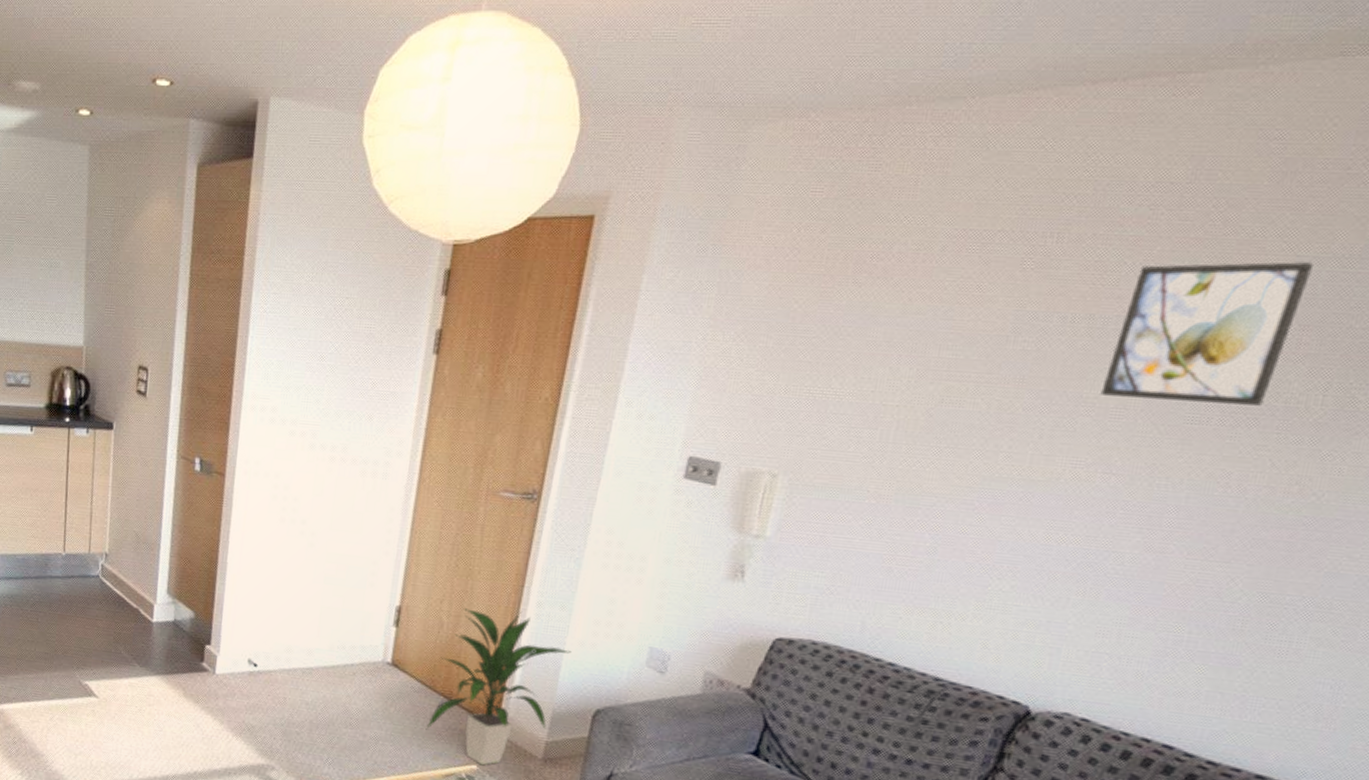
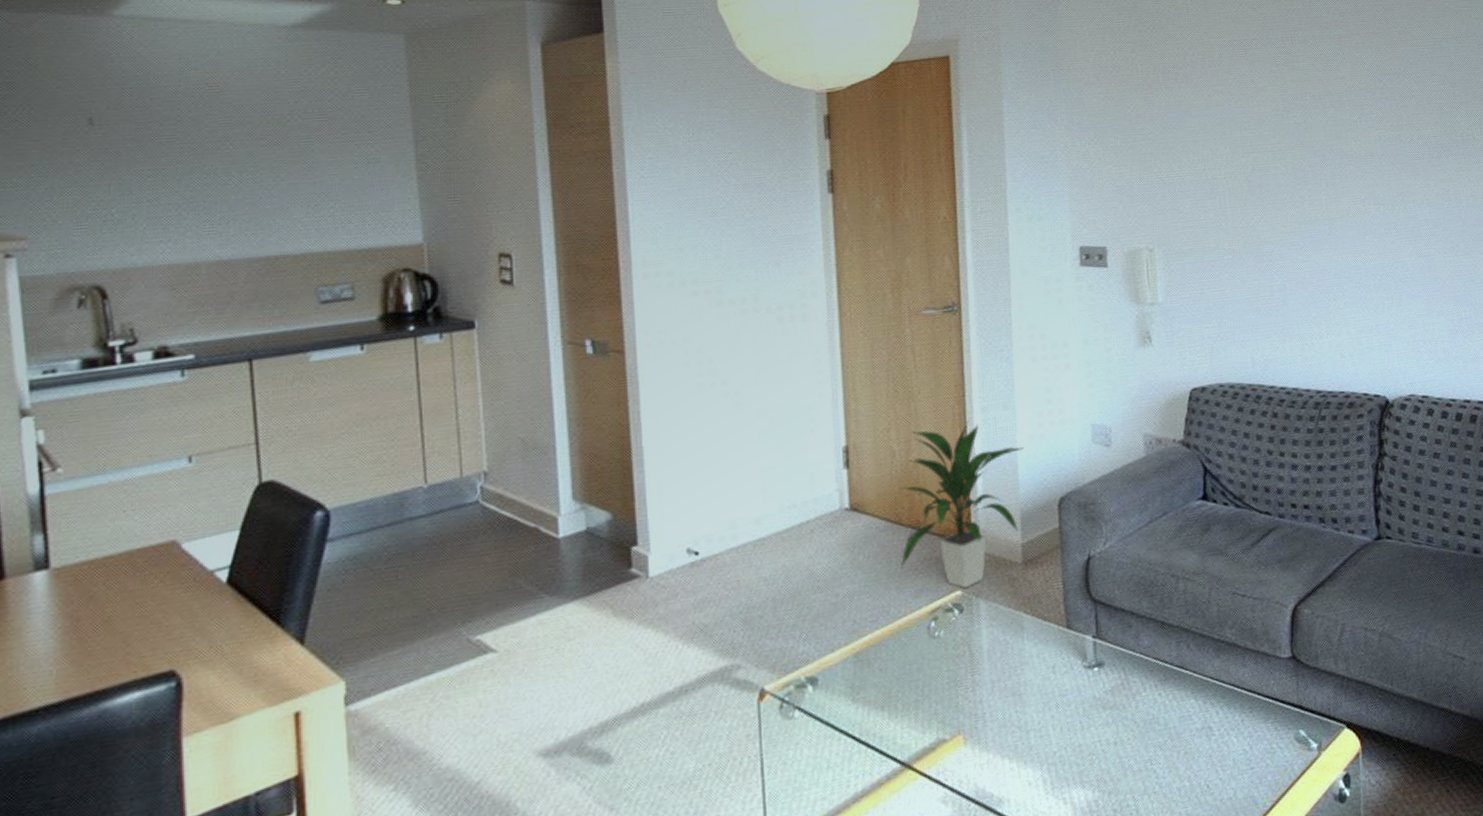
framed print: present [1100,262,1315,406] -> none [1348,42,1450,148]

